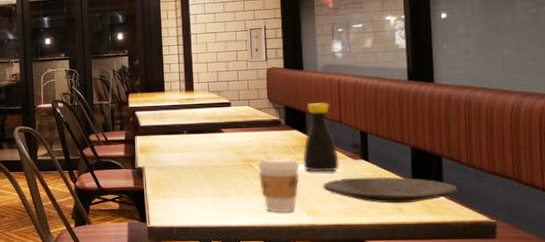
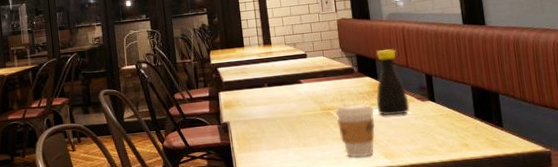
plate: present [323,177,459,204] -> none [396,115,516,141]

